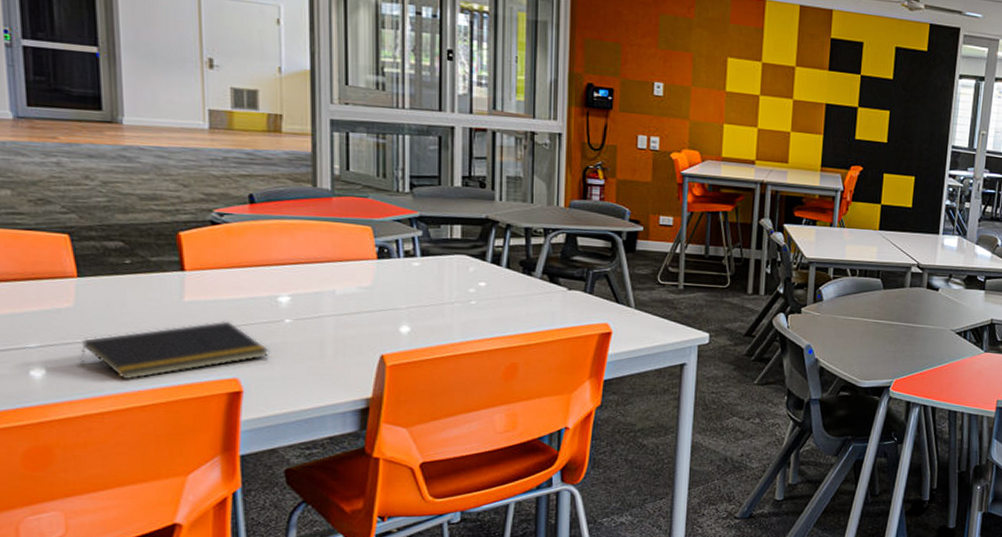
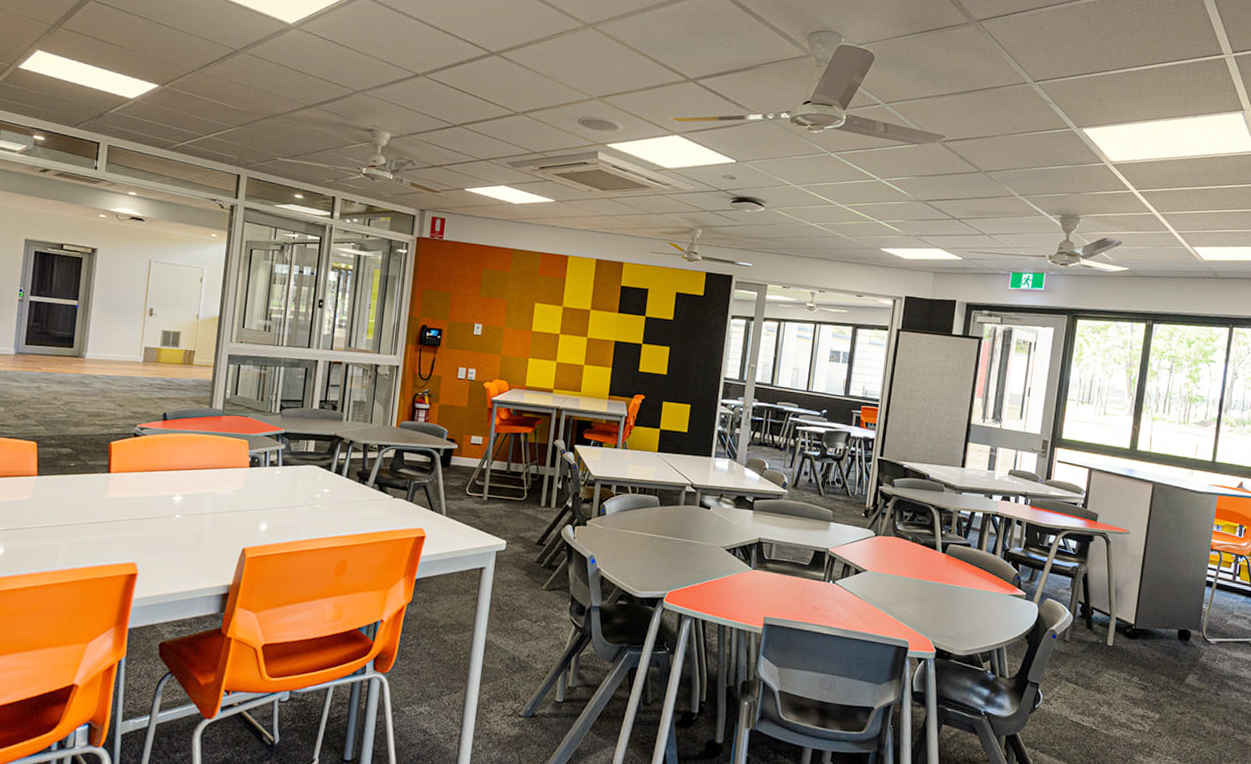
notepad: present [80,320,270,380] -> none [28,514,162,561]

